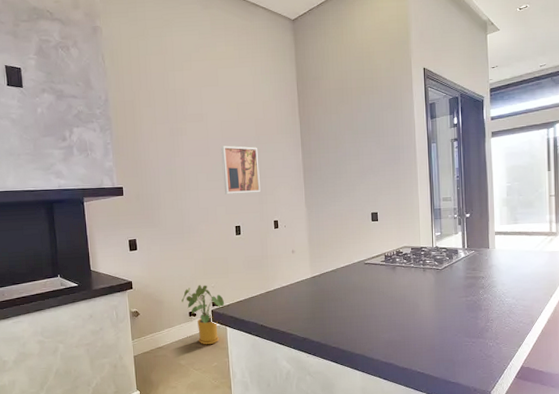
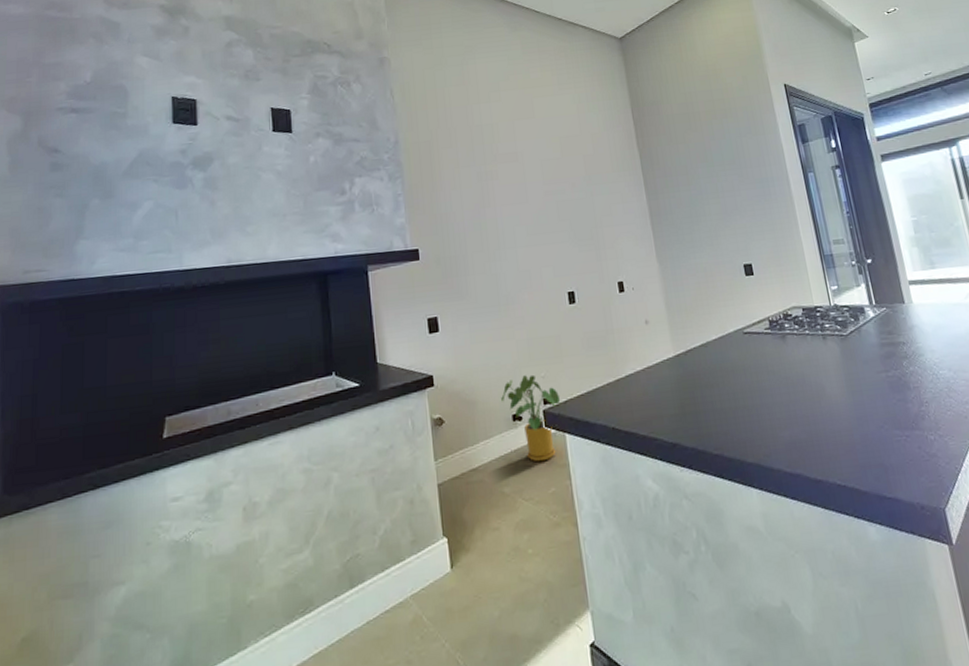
wall art: present [221,145,260,195] -> none [542,189,597,252]

